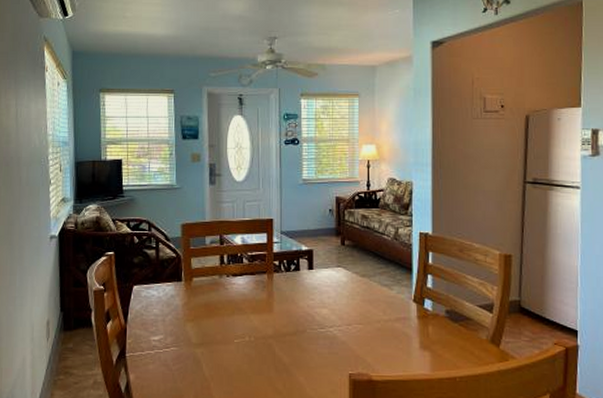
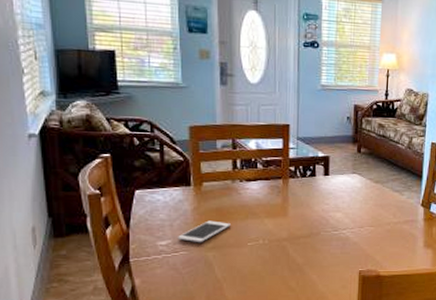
cell phone: none [168,316,218,339] -> present [177,220,231,243]

